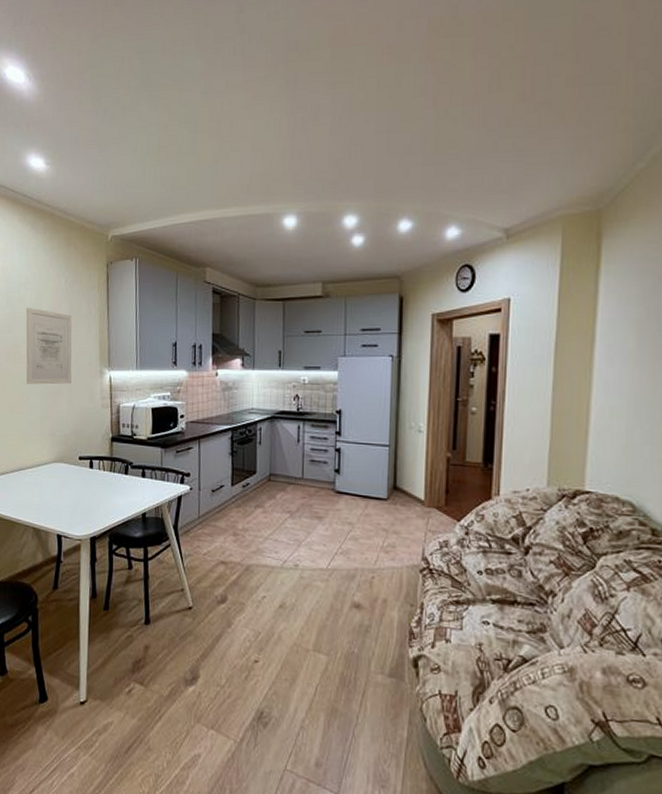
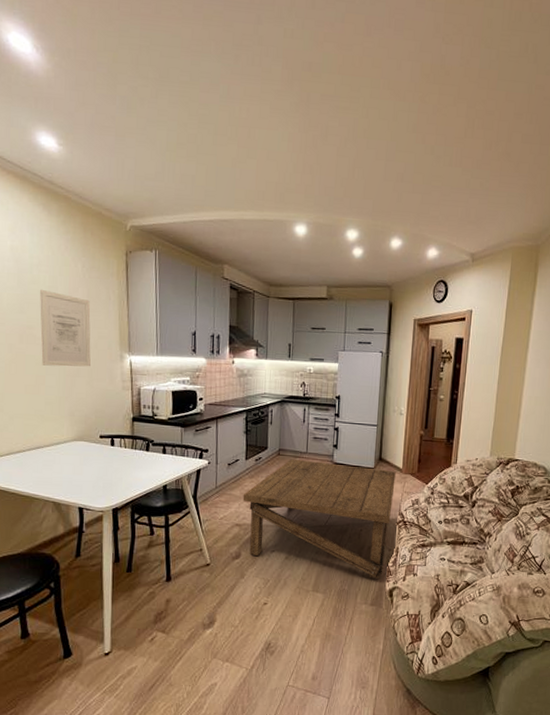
coffee table: none [228,485,416,644] -> present [242,459,396,580]

